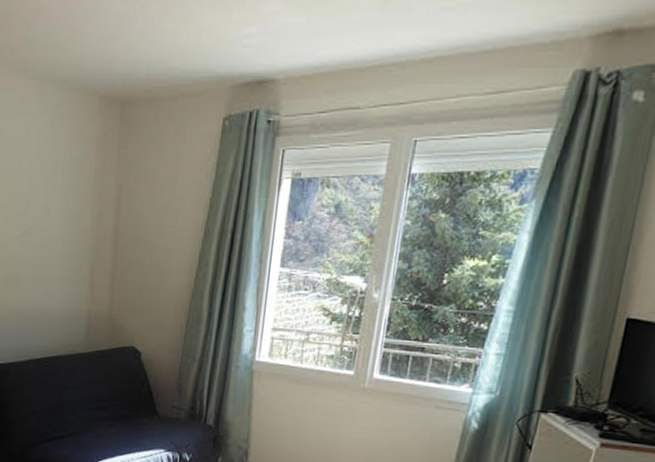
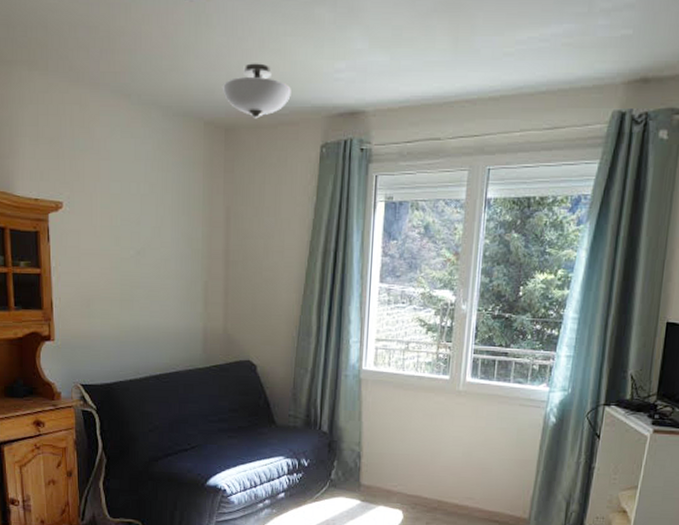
light fixture: none [120,31,195,91] -> present [222,63,291,119]

